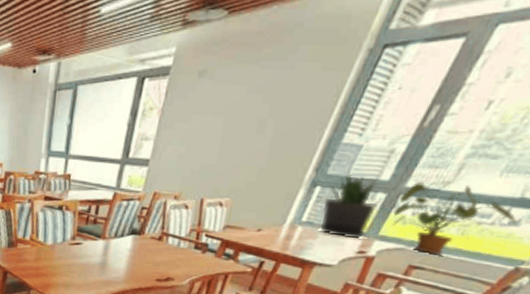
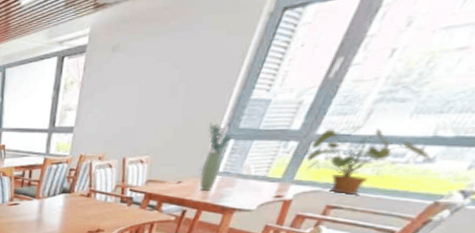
vase: none [279,165,318,242] -> present [198,122,231,191]
planter: present [321,172,379,238] -> none [237,124,290,184]

